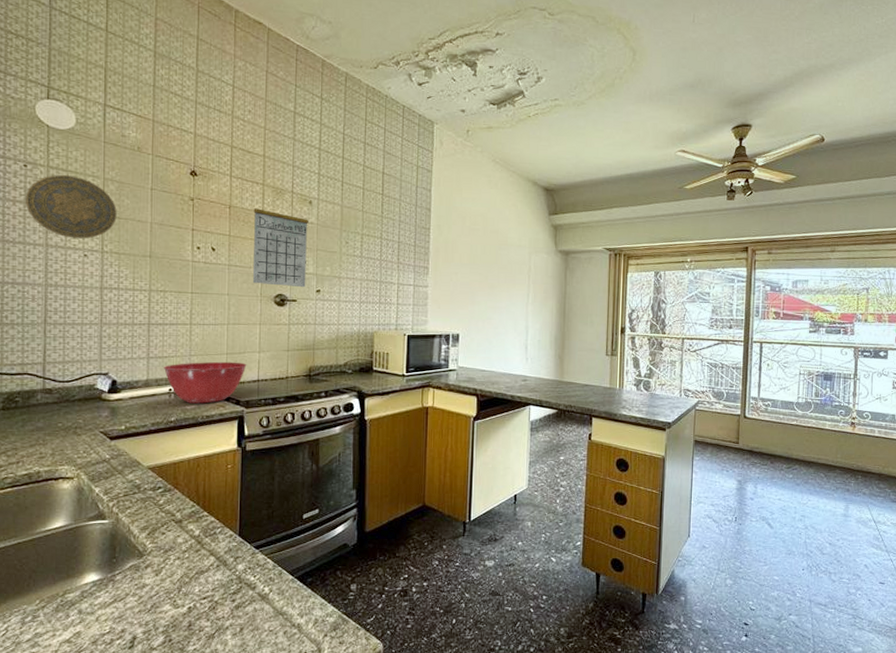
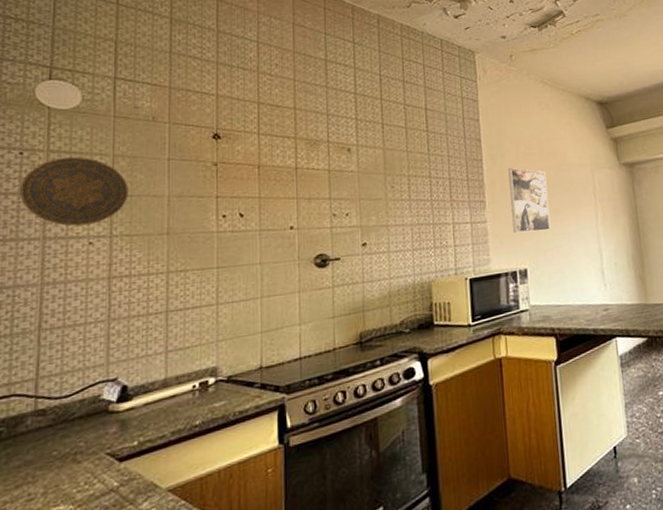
mixing bowl: present [163,361,247,404] -> none [185,340,286,400]
calendar: present [252,198,308,288] -> none [286,150,350,247]
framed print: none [451,240,487,302] -> present [508,168,551,233]

